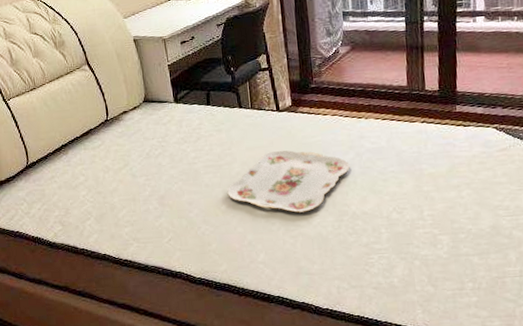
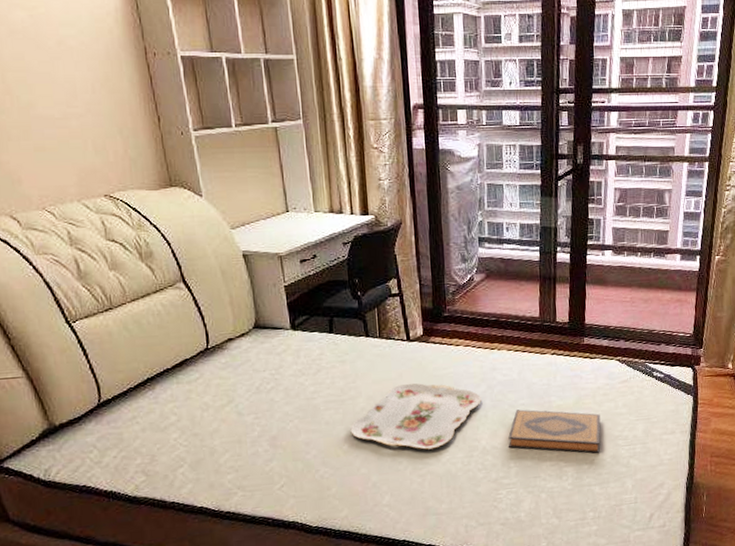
hardback book: none [378,176,478,224] -> present [508,409,601,454]

